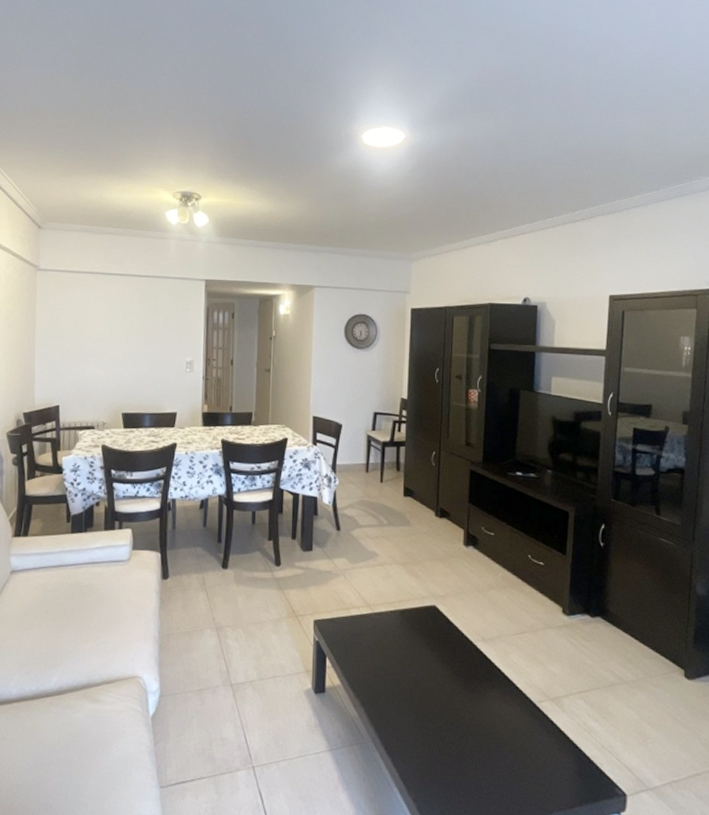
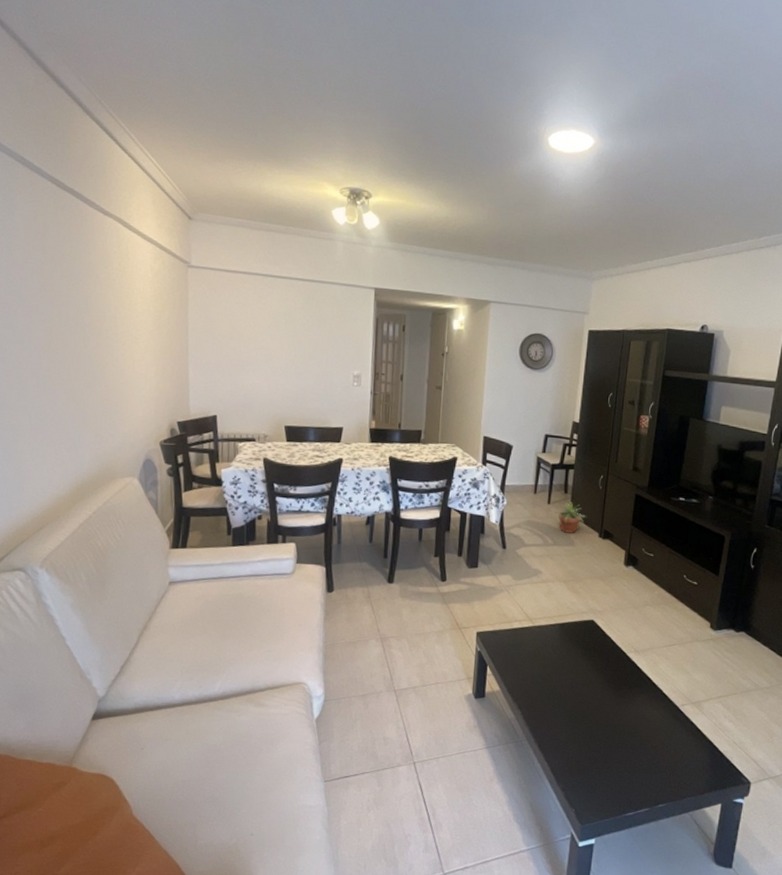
potted plant: none [389,480,419,514] -> present [555,502,585,534]

